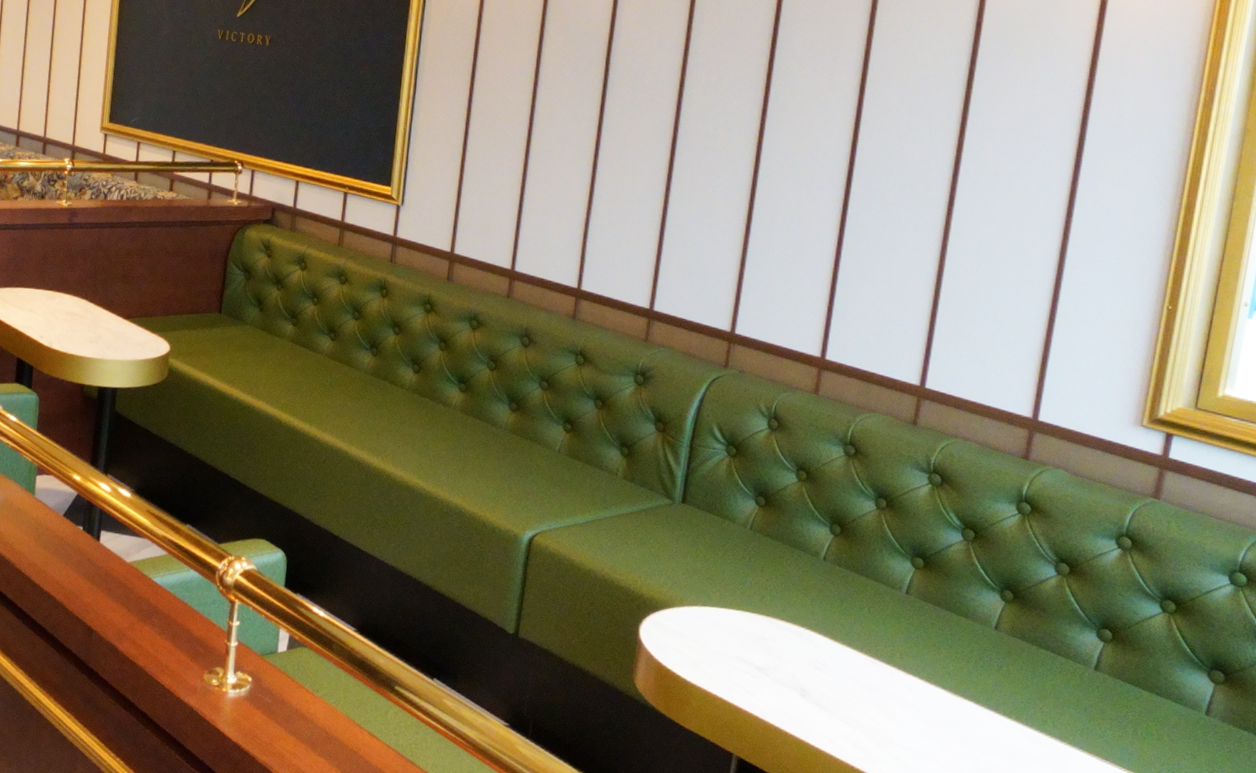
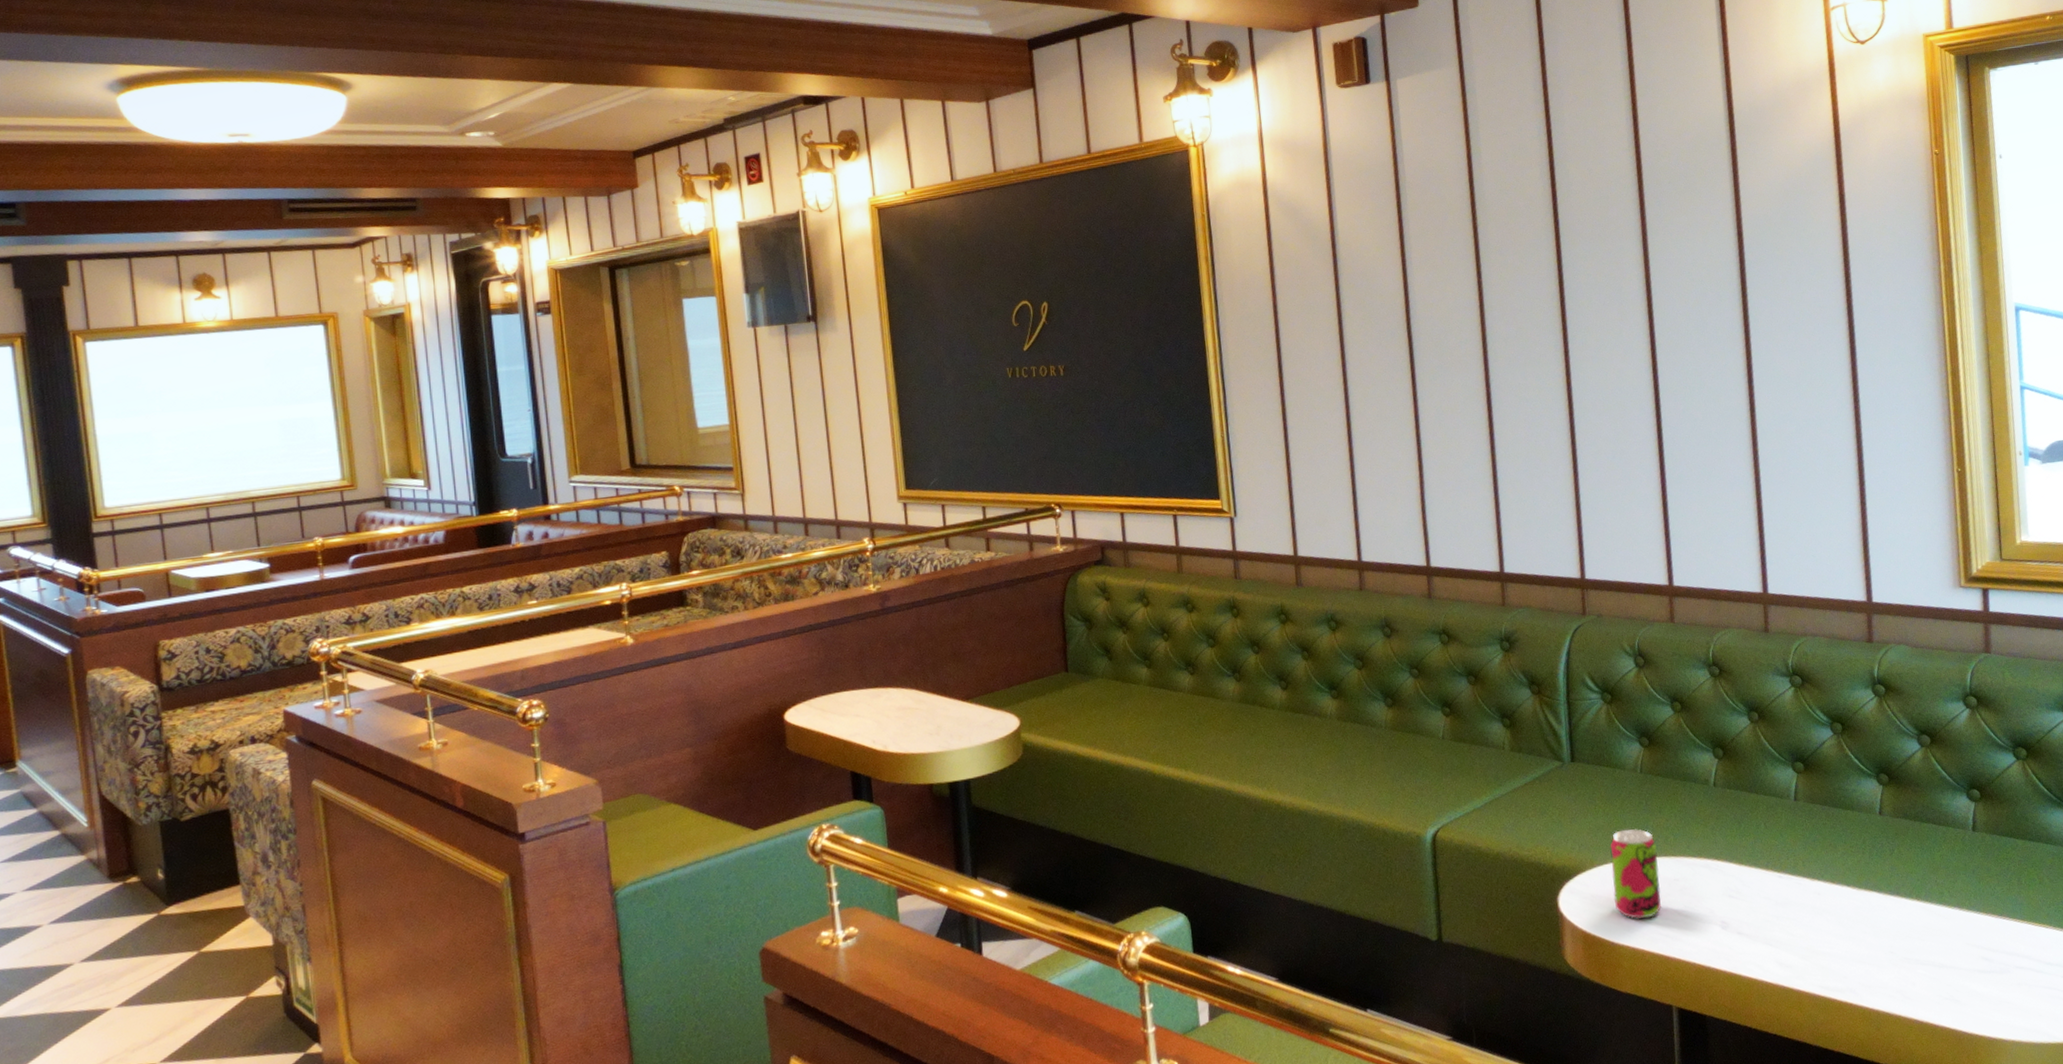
beverage can: none [695,578,752,668] -> present [1610,829,1661,920]

